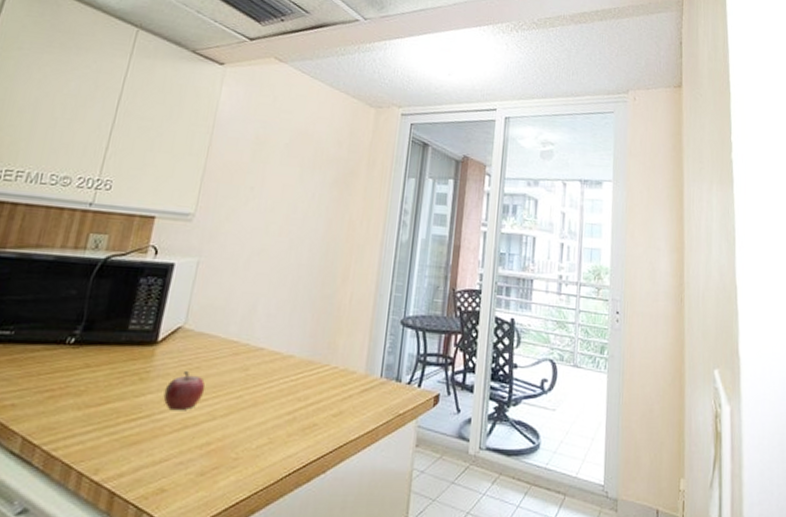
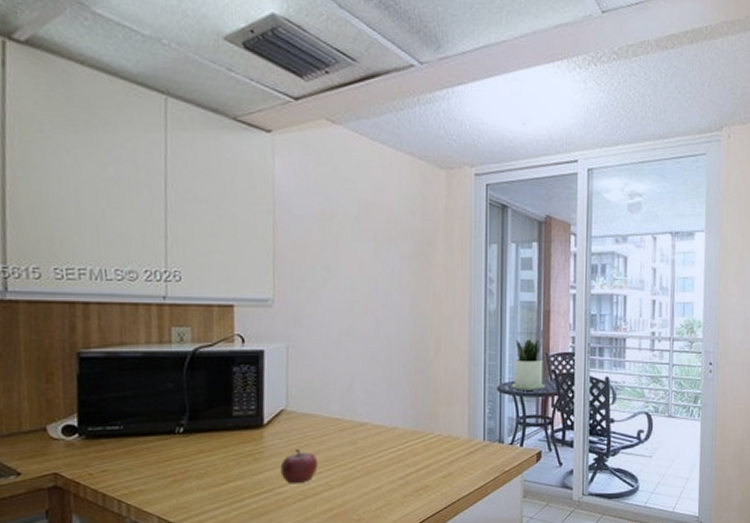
planter: none [415,272,450,327] -> present [512,338,546,391]

